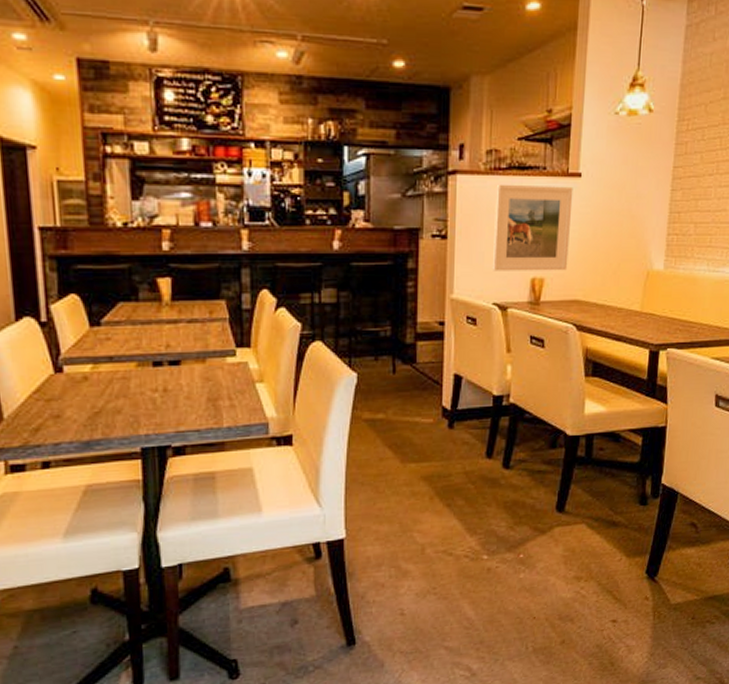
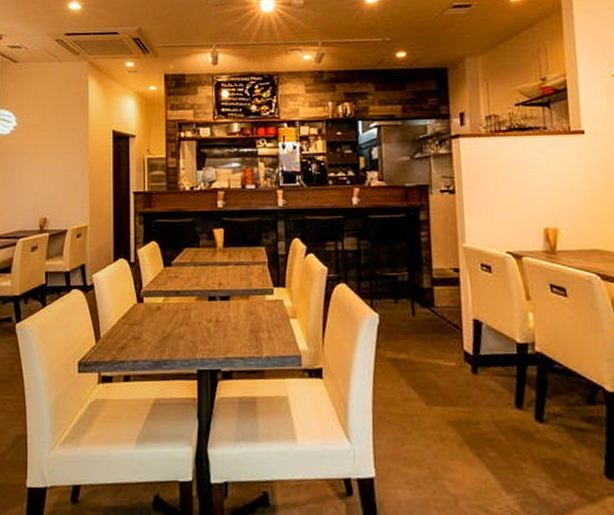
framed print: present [491,184,573,271] -> none [498,143,582,222]

